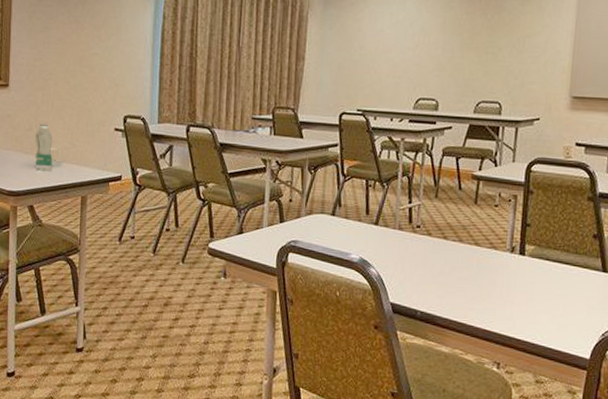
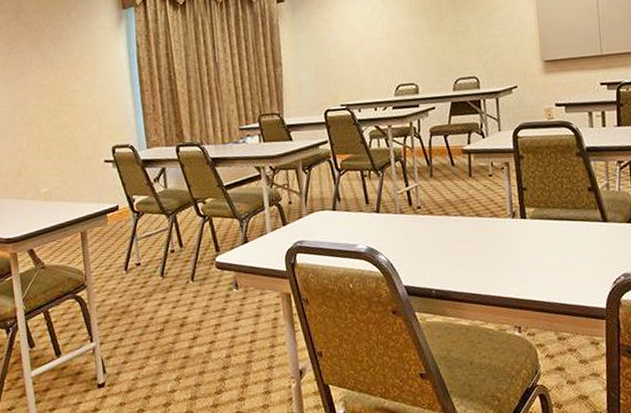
bottle: present [34,118,53,173] -> none [25,162,48,217]

